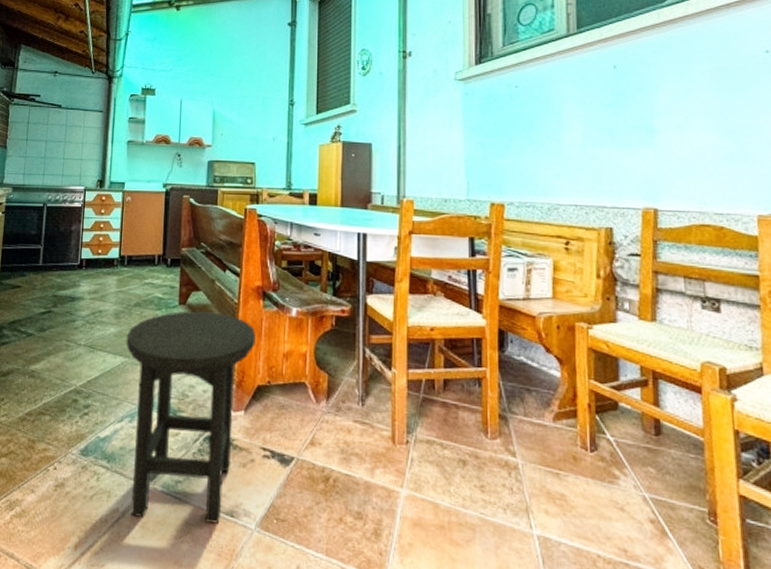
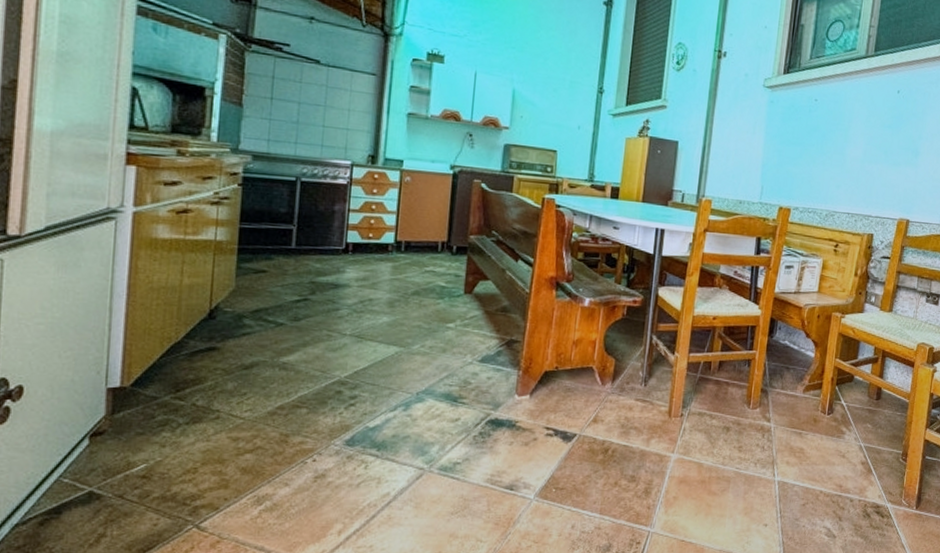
stool: present [126,311,256,524] -> none [401,300,546,500]

